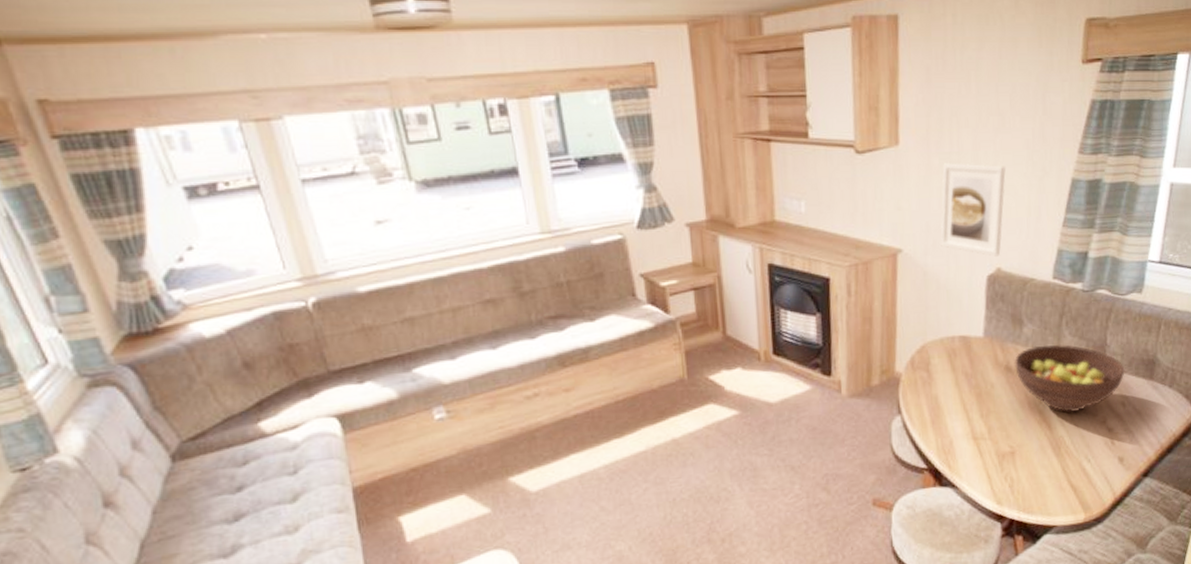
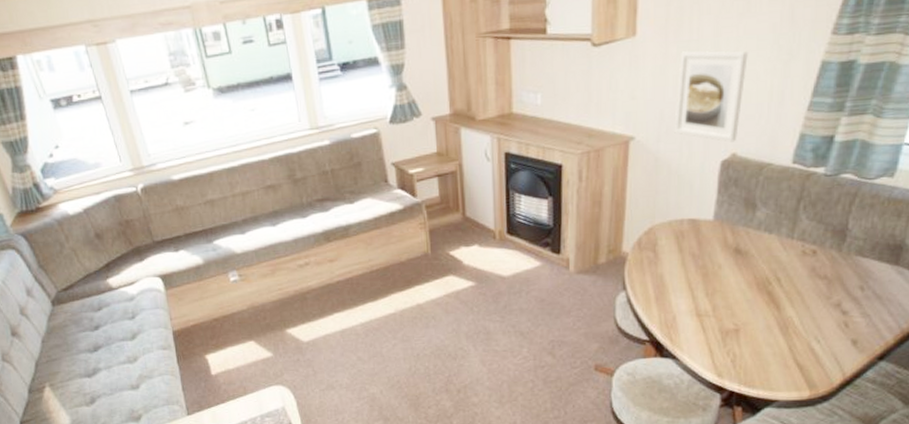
fruit bowl: present [1014,344,1125,413] -> none [744,227,867,295]

